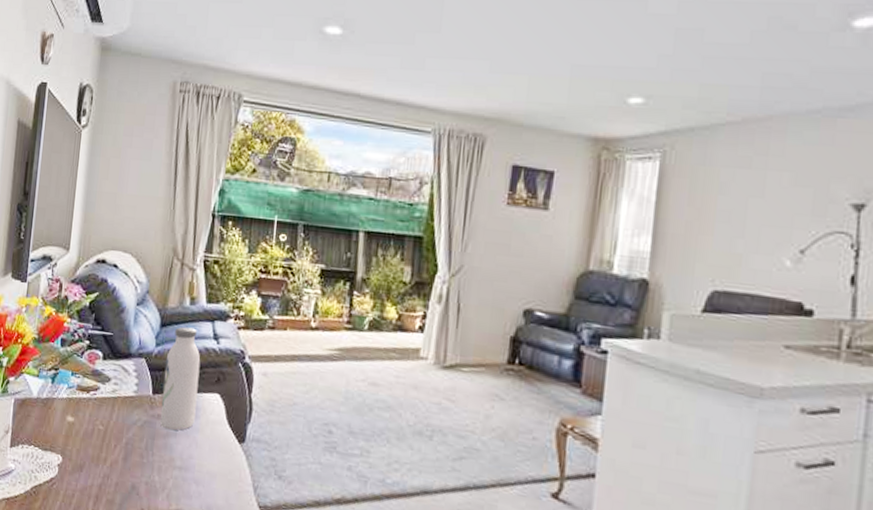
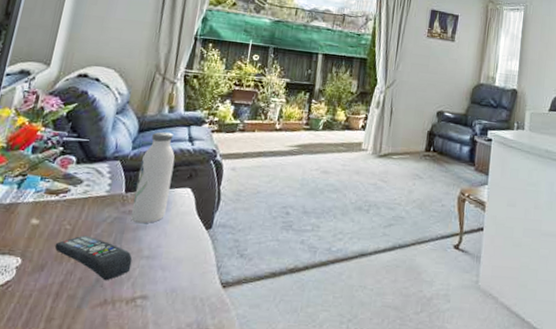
remote control: none [90,437,165,489] -> present [54,235,132,281]

